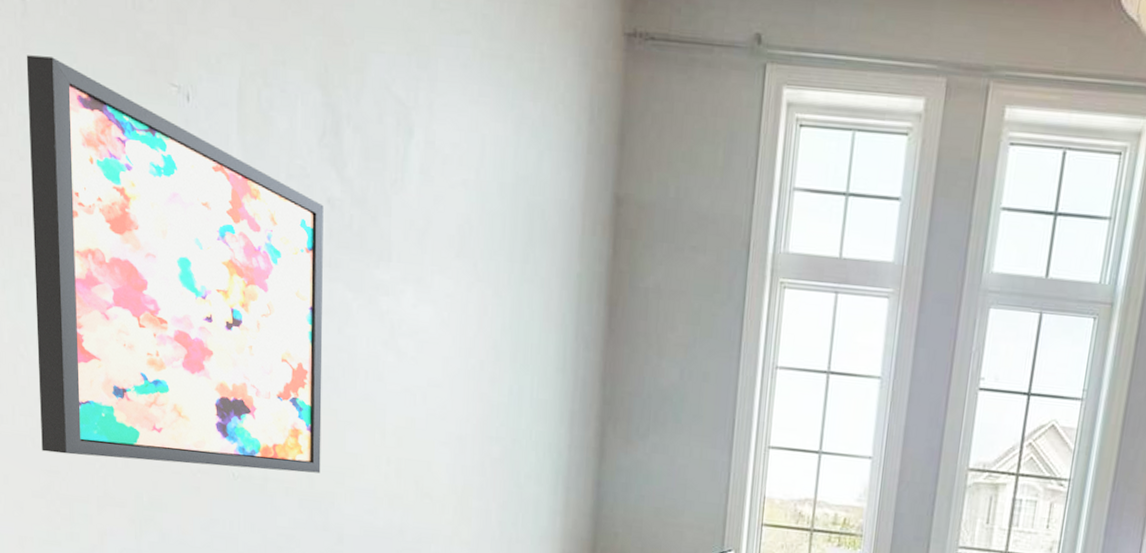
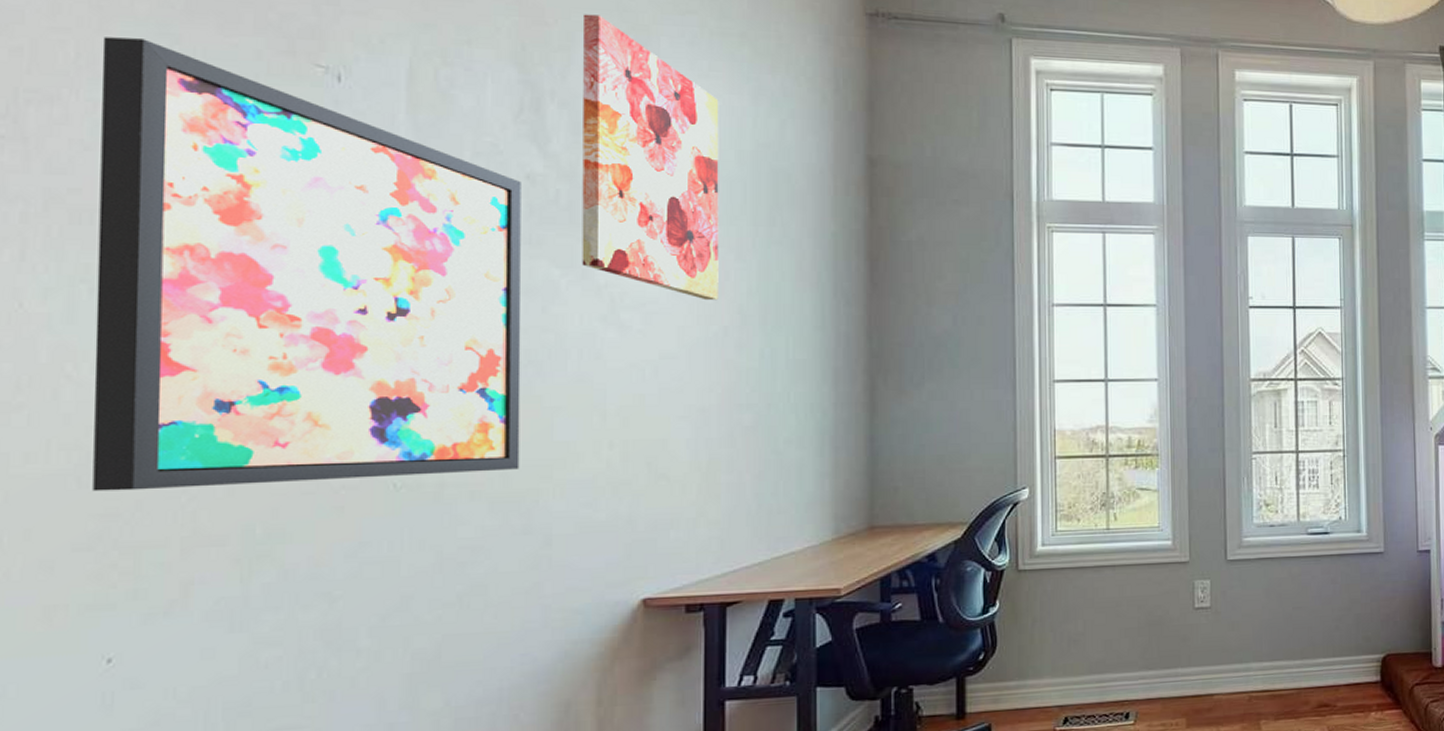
wall art: none [369,34,486,335] -> present [582,14,719,301]

